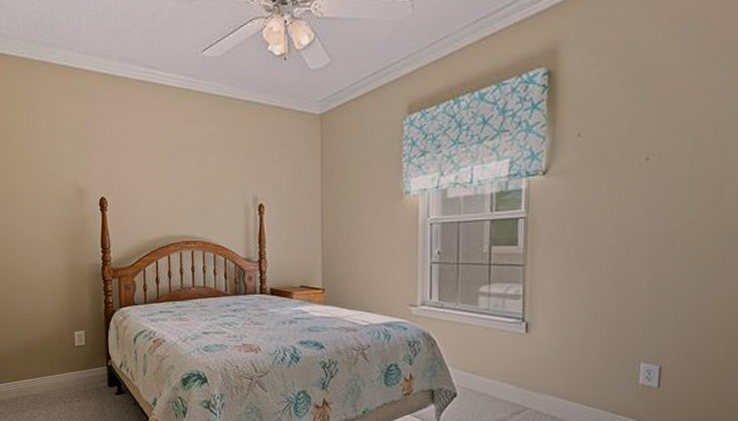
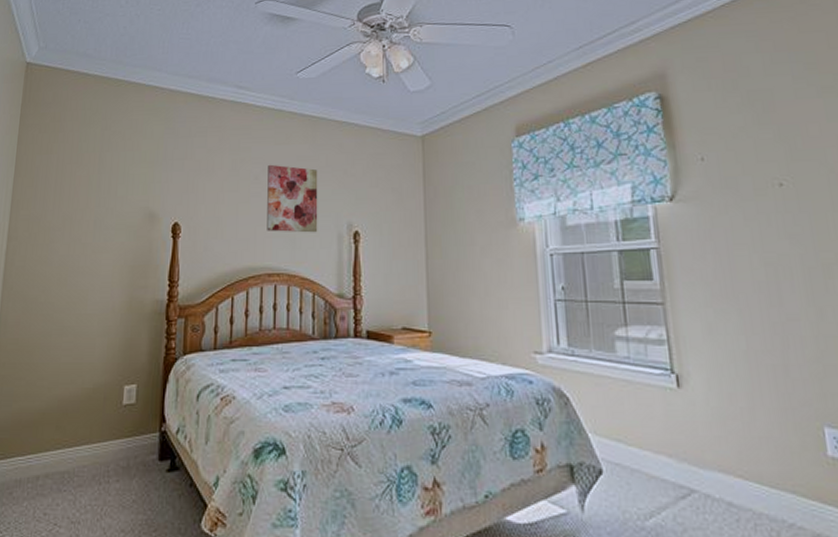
wall art: none [180,142,227,206] -> present [267,164,318,233]

